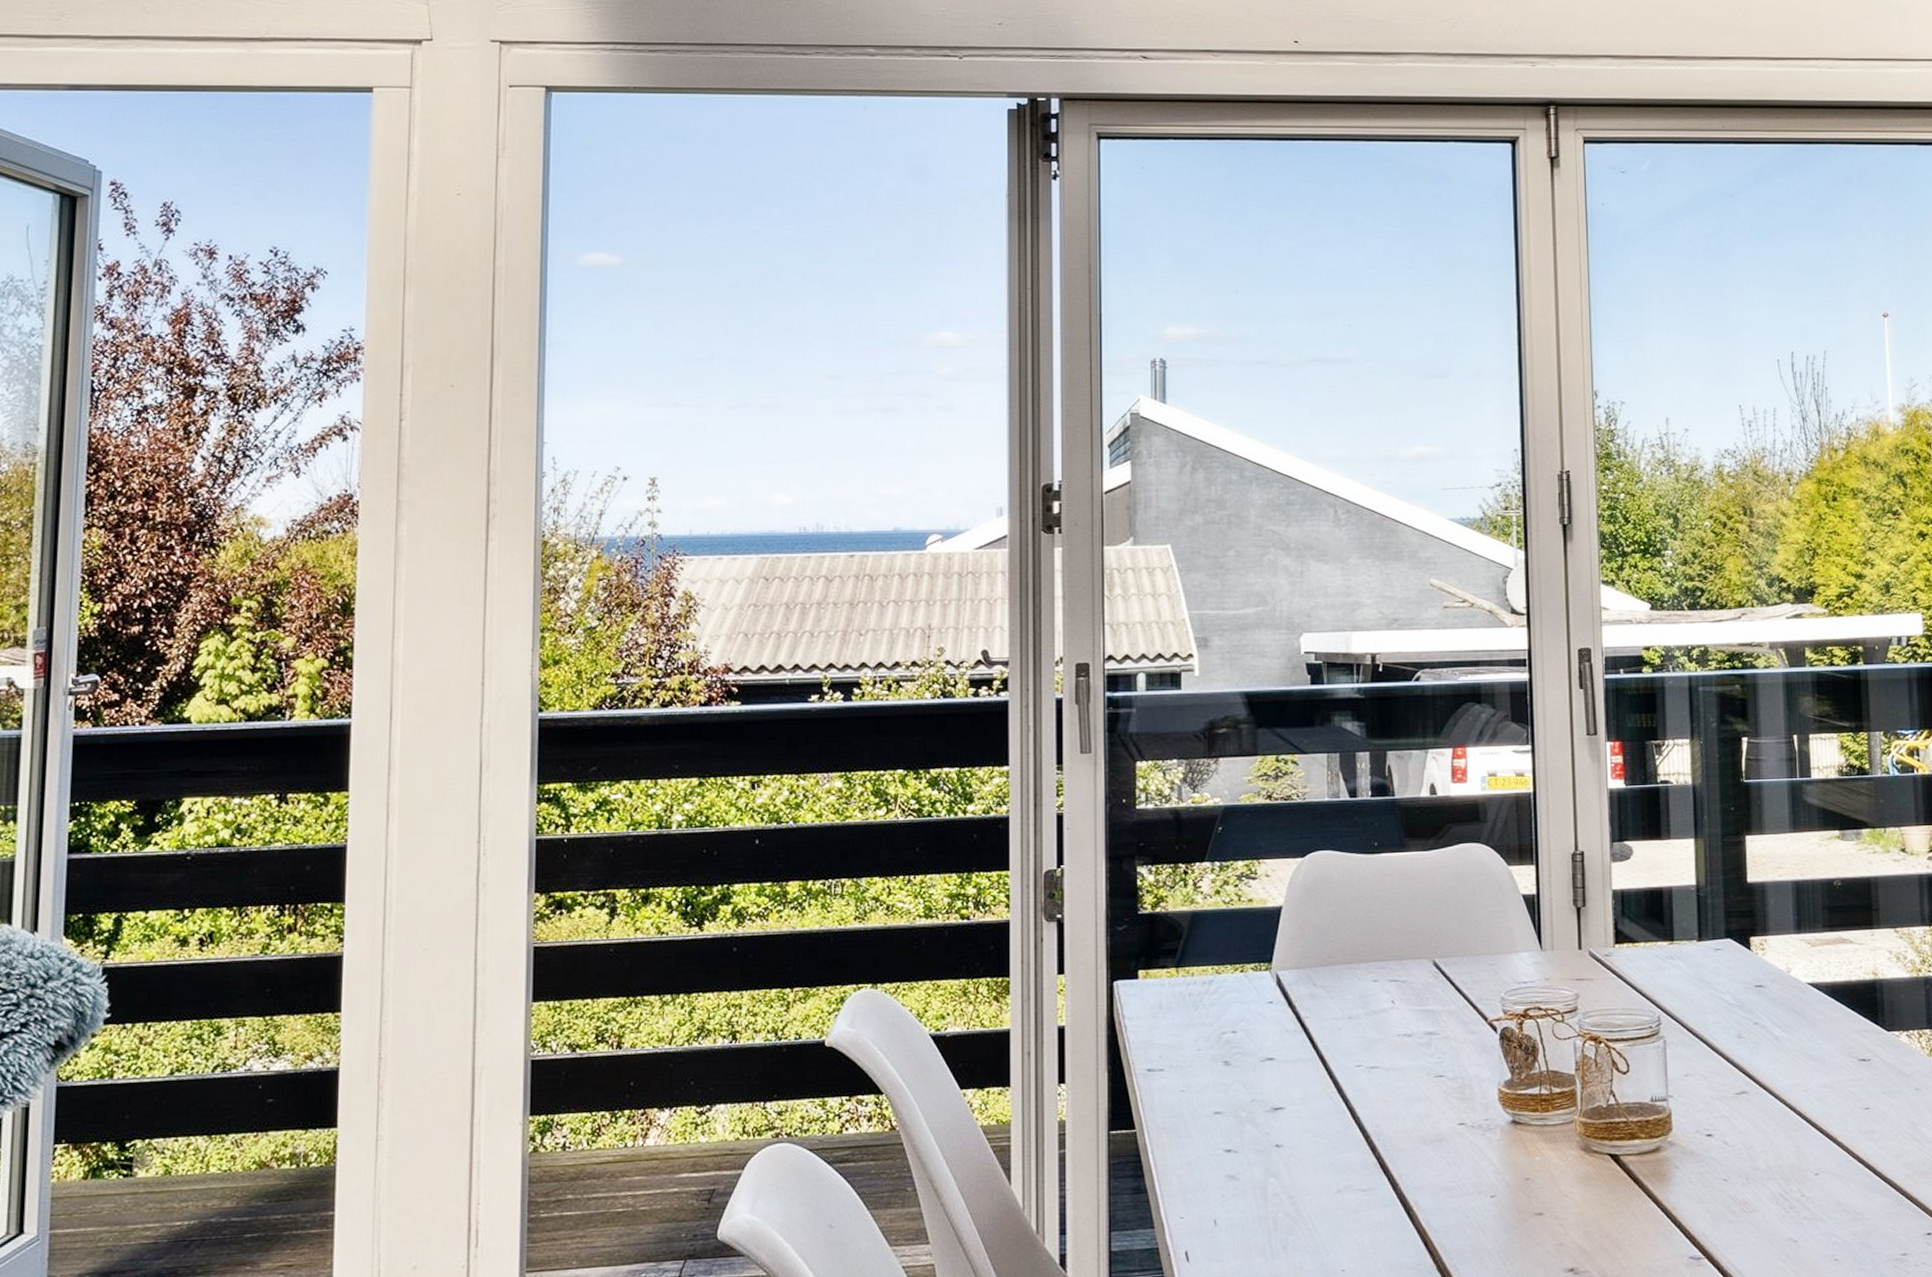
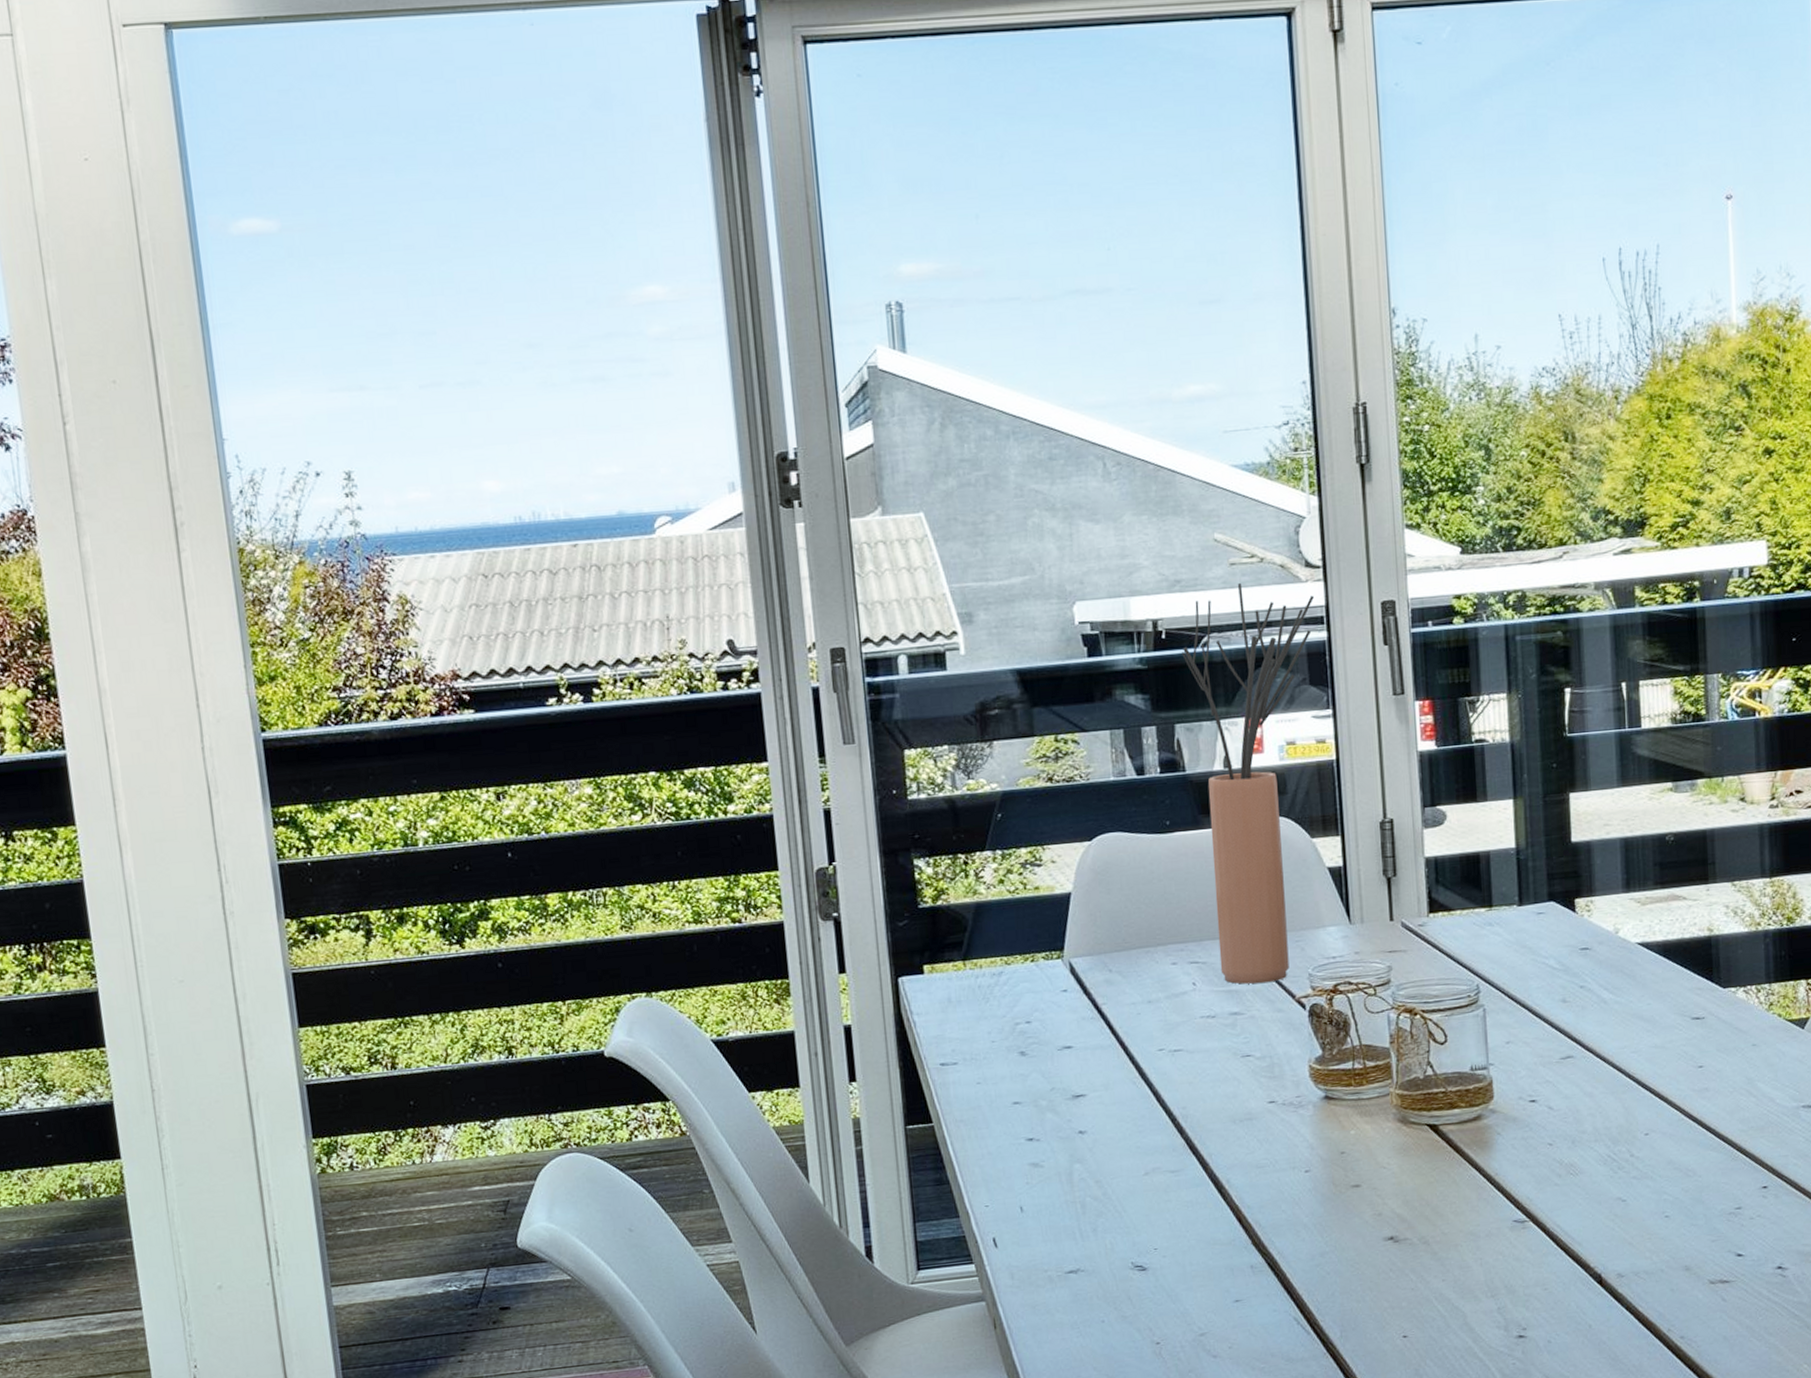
vase: none [1397,625,1518,1005] -> present [1182,583,1314,984]

